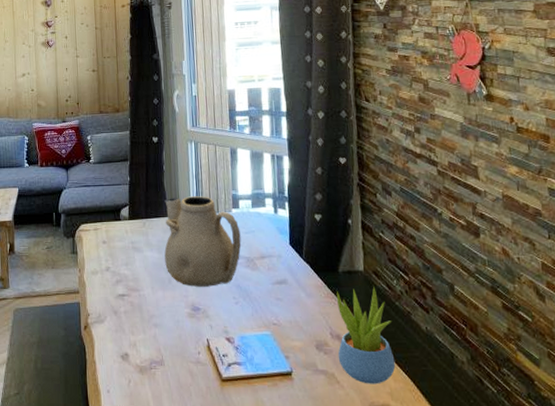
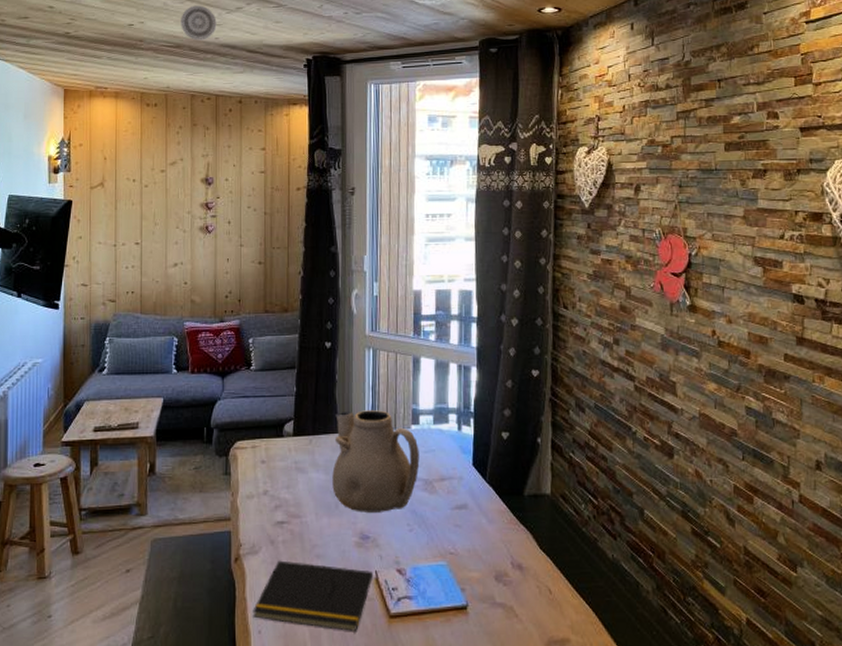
notepad: none [101,328,205,393] -> present [253,560,373,631]
succulent plant: present [336,286,396,384] -> none [518,510,578,617]

